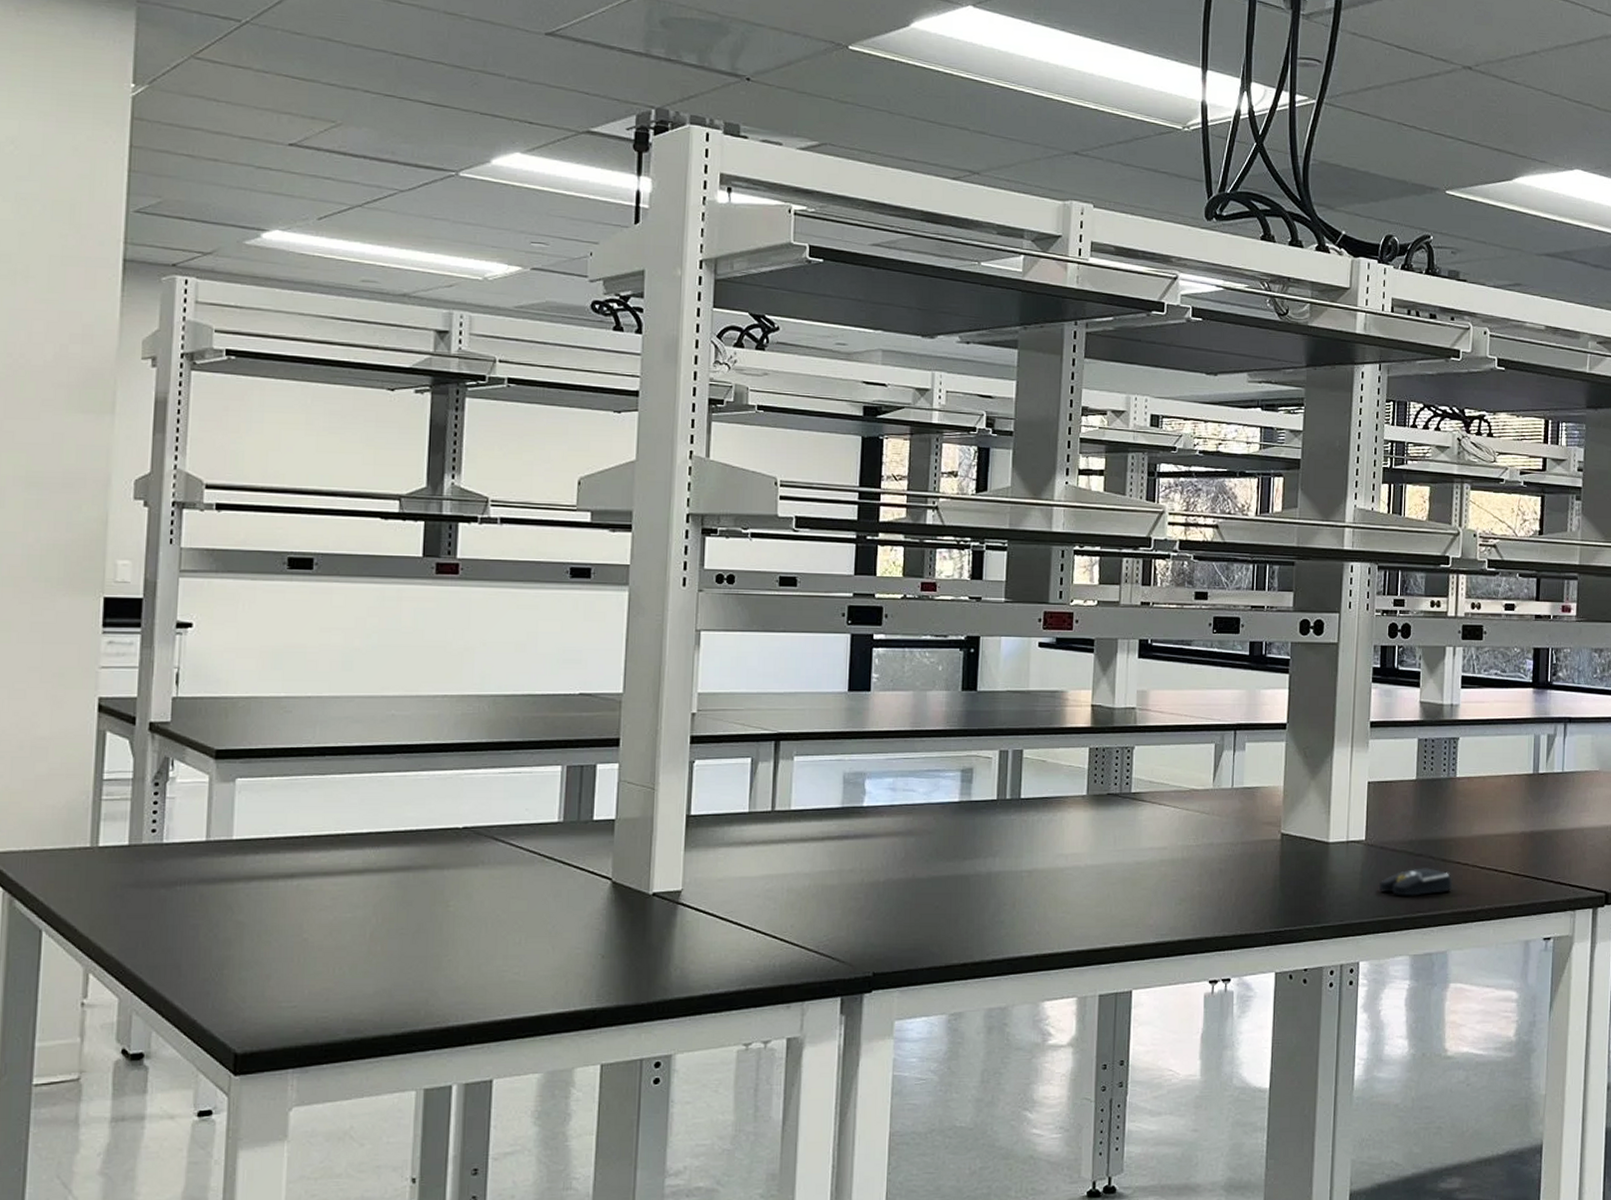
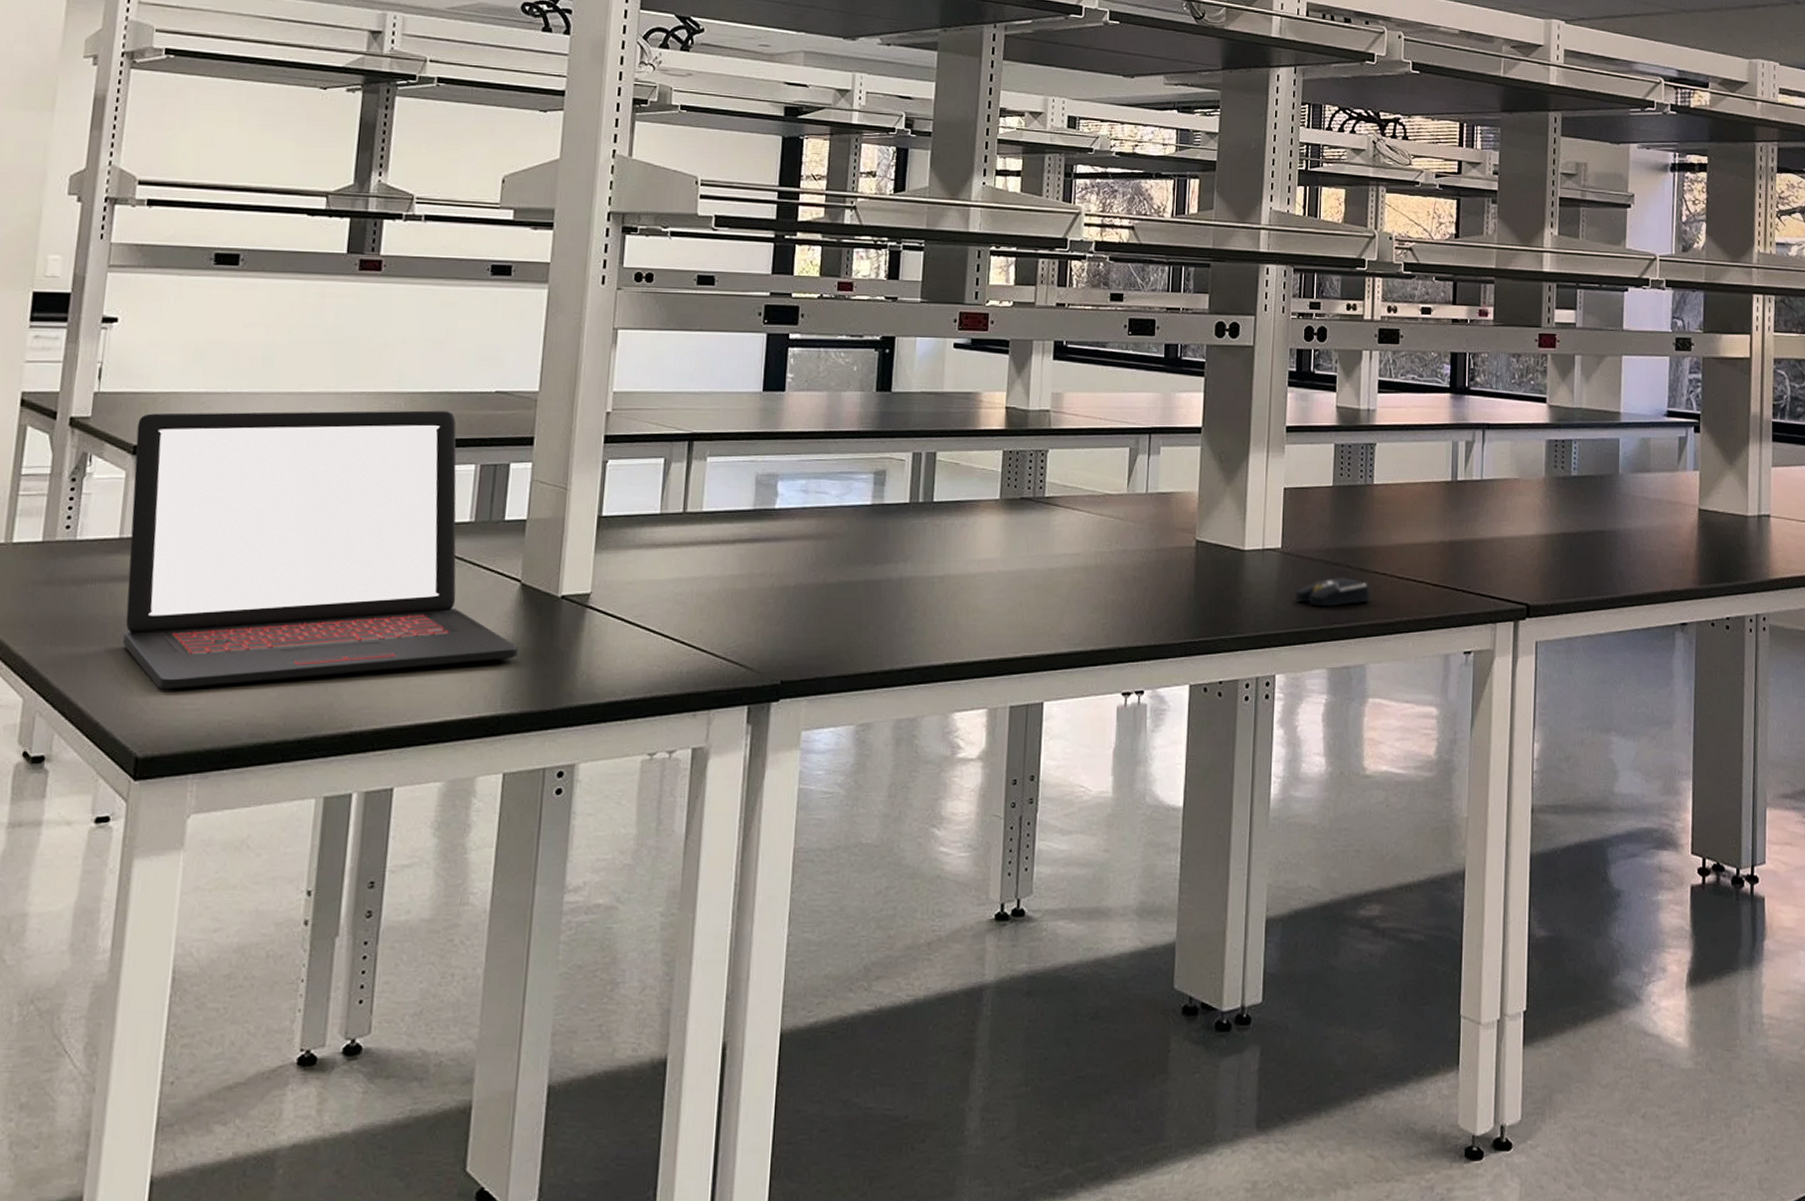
laptop: none [216,713,612,988] -> present [123,410,519,690]

